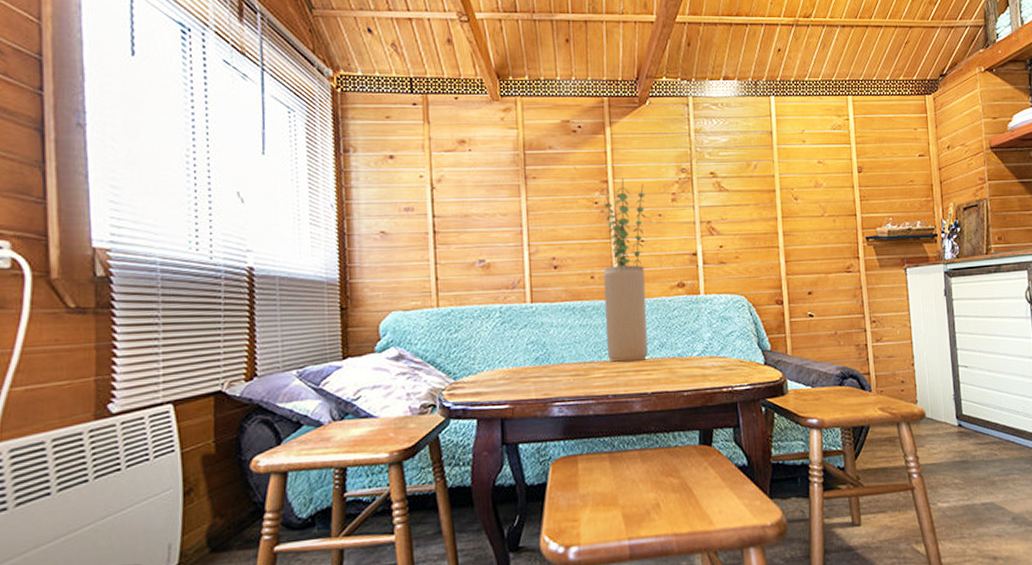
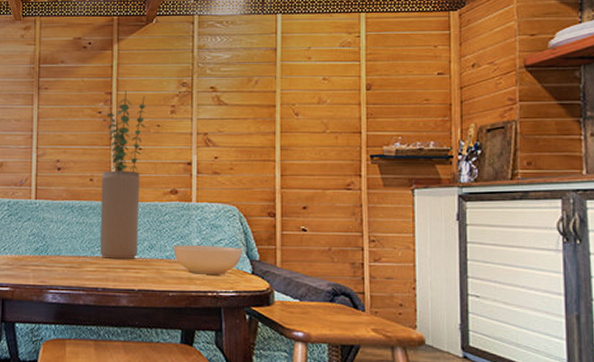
bowl: none [684,338,755,370] -> present [173,245,244,275]

